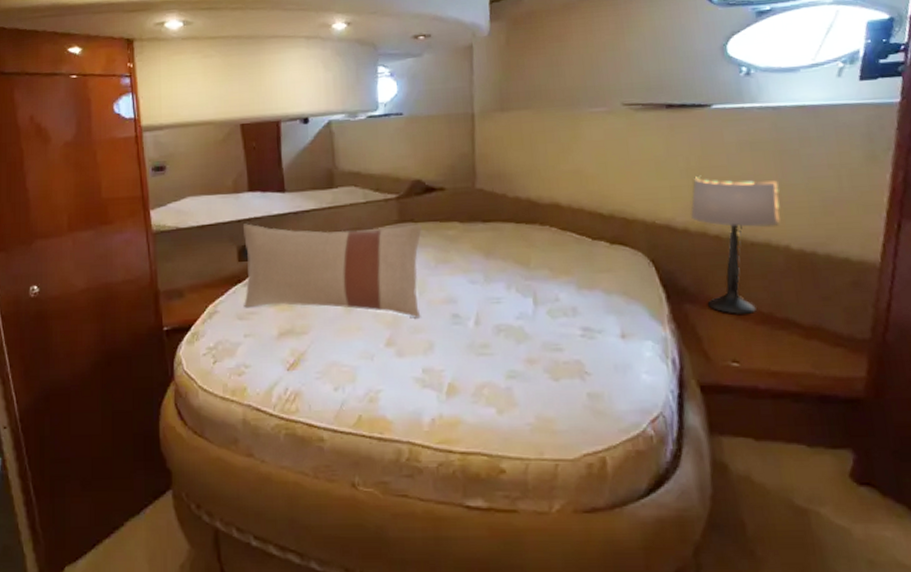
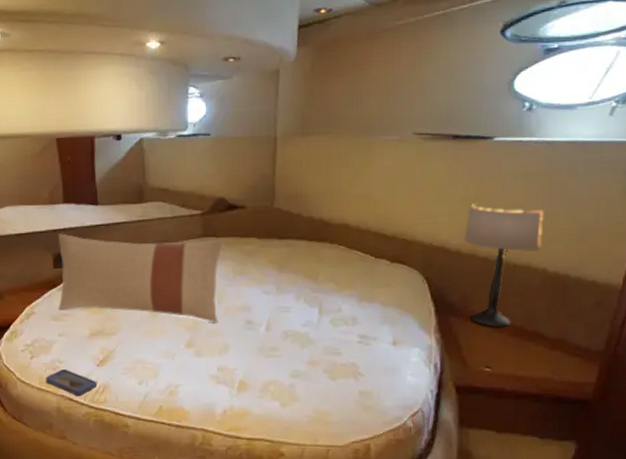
mobile phone: none [229,375,287,405] -> present [45,370,96,395]

